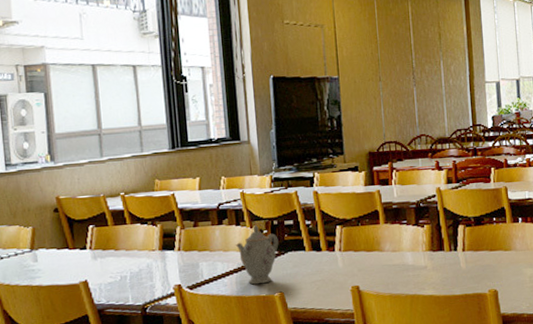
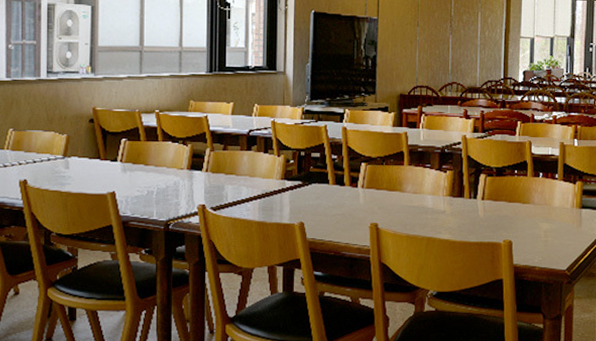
teapot: present [235,224,279,285] -> none [261,153,304,212]

